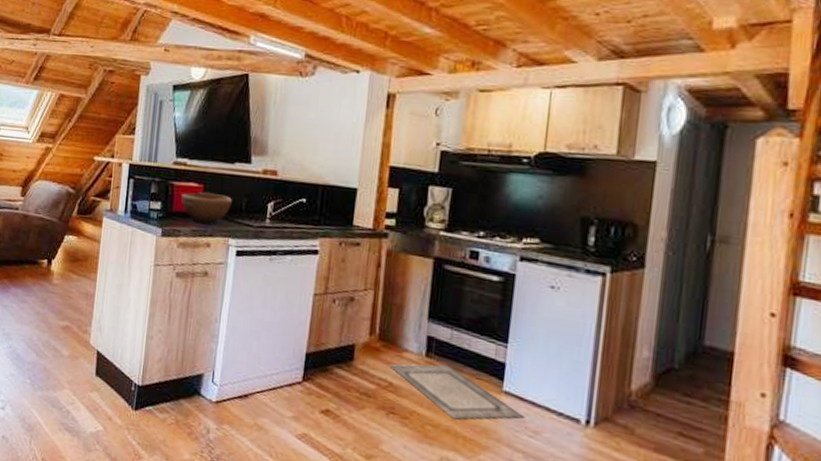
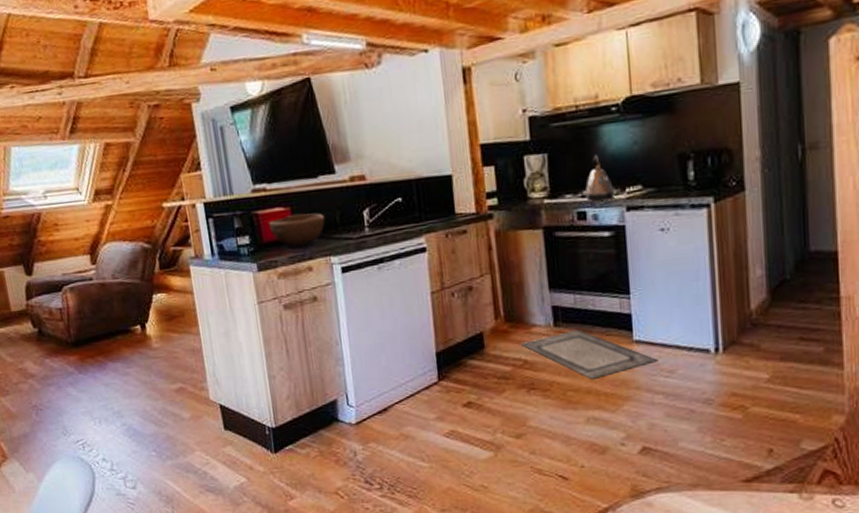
kettle: none [481,199,513,246] -> present [584,154,616,202]

